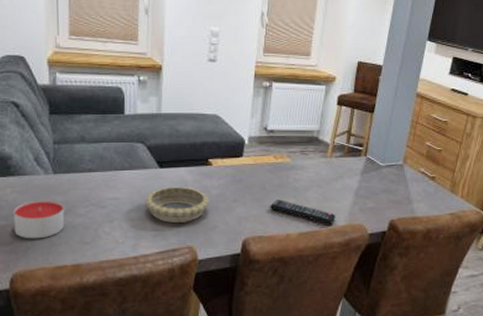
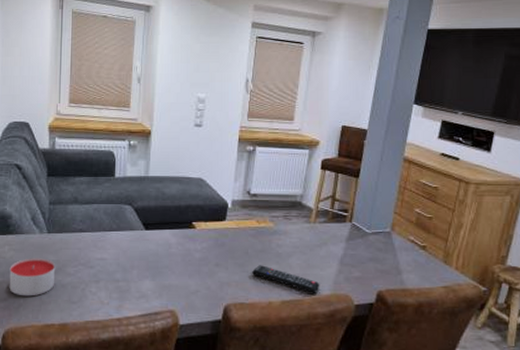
decorative bowl: present [145,186,209,223] -> none [130,248,192,285]

